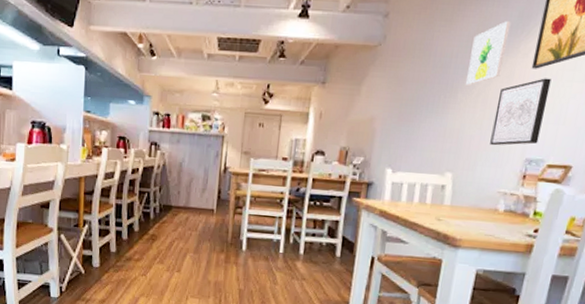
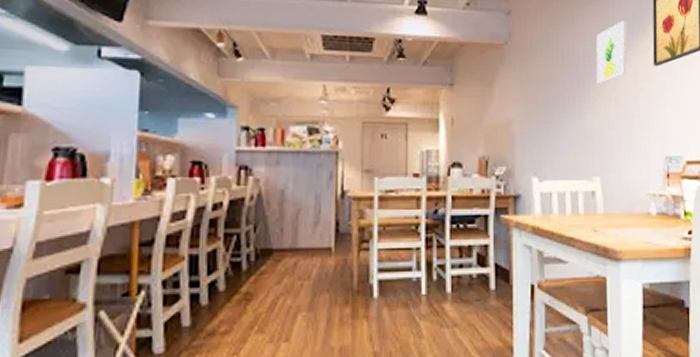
wall art: present [490,78,552,146] -> none [629,75,673,145]

